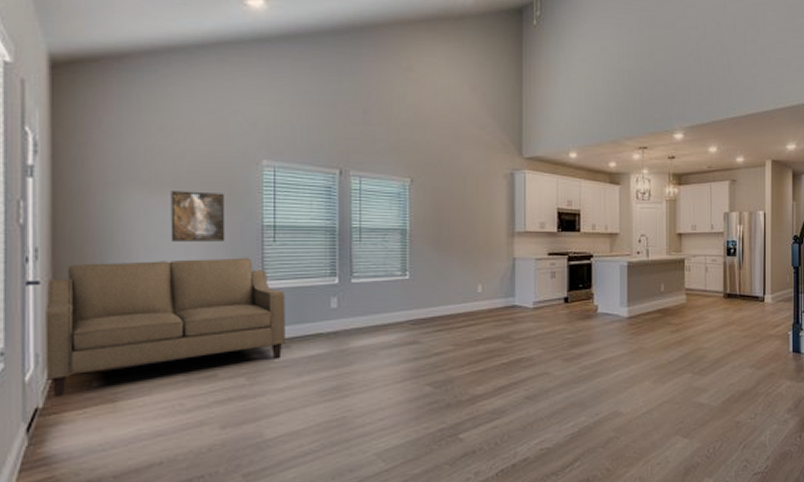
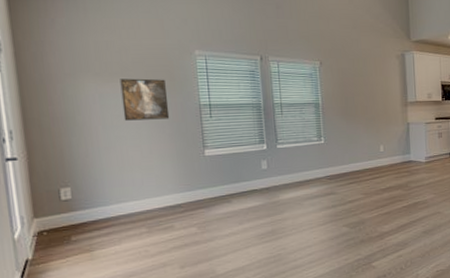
sofa: present [45,257,285,397] -> none [23,131,227,250]

